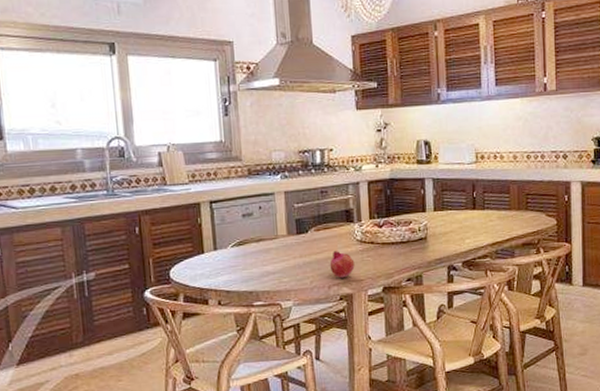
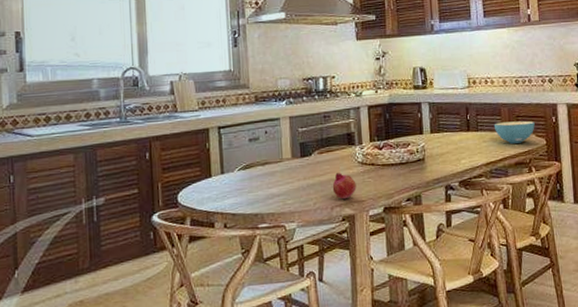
cereal bowl: none [501,199,546,223] -> present [493,120,535,144]

